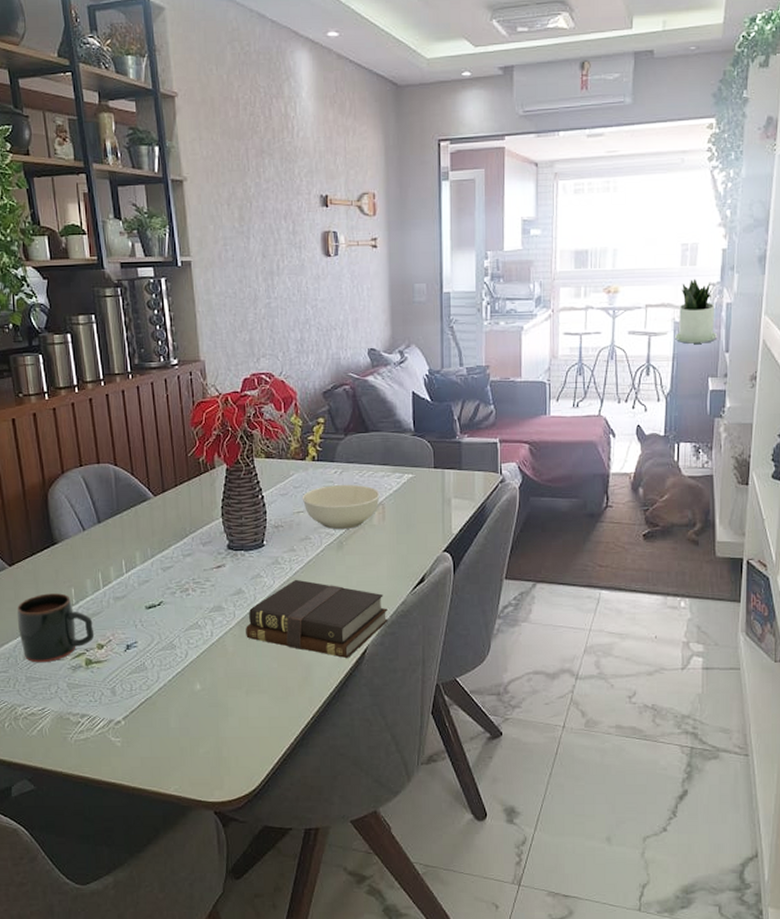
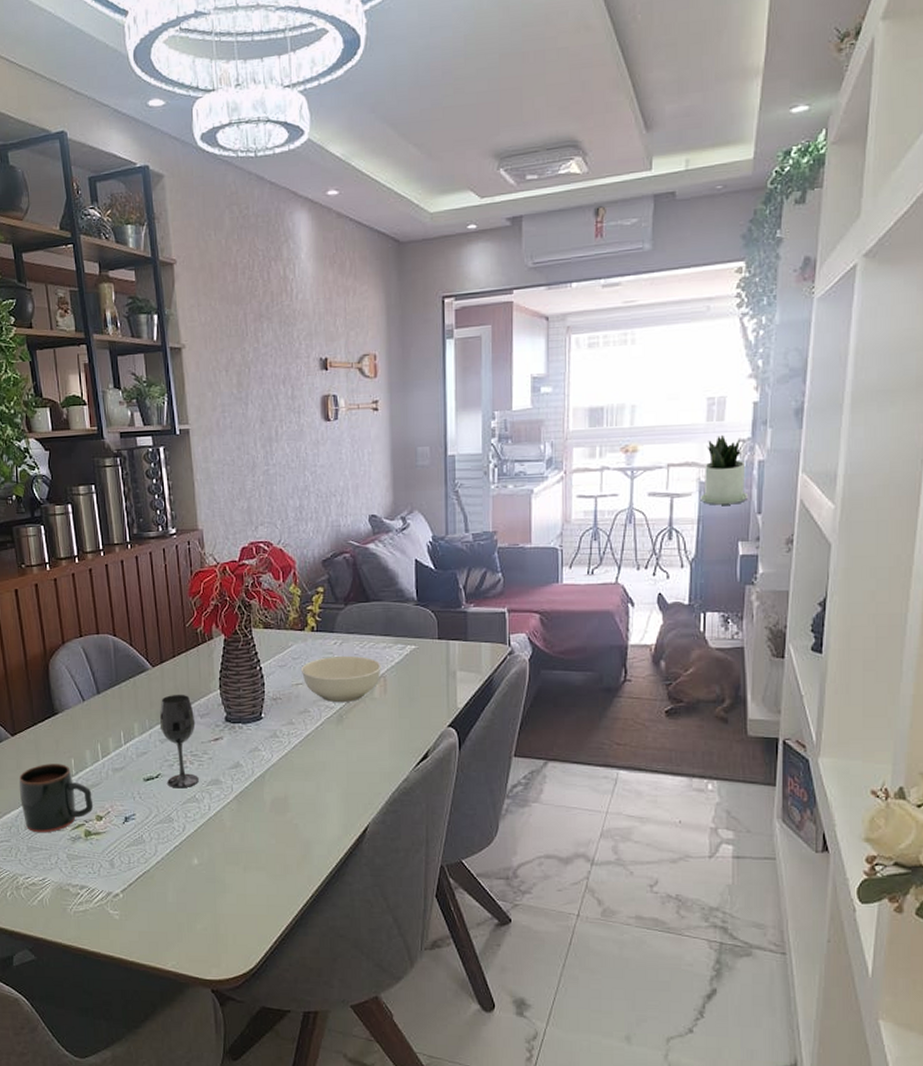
wine glass: none [162,522,201,616] -> present [160,694,199,788]
bible: present [246,579,388,658] -> none [243,753,390,836]

